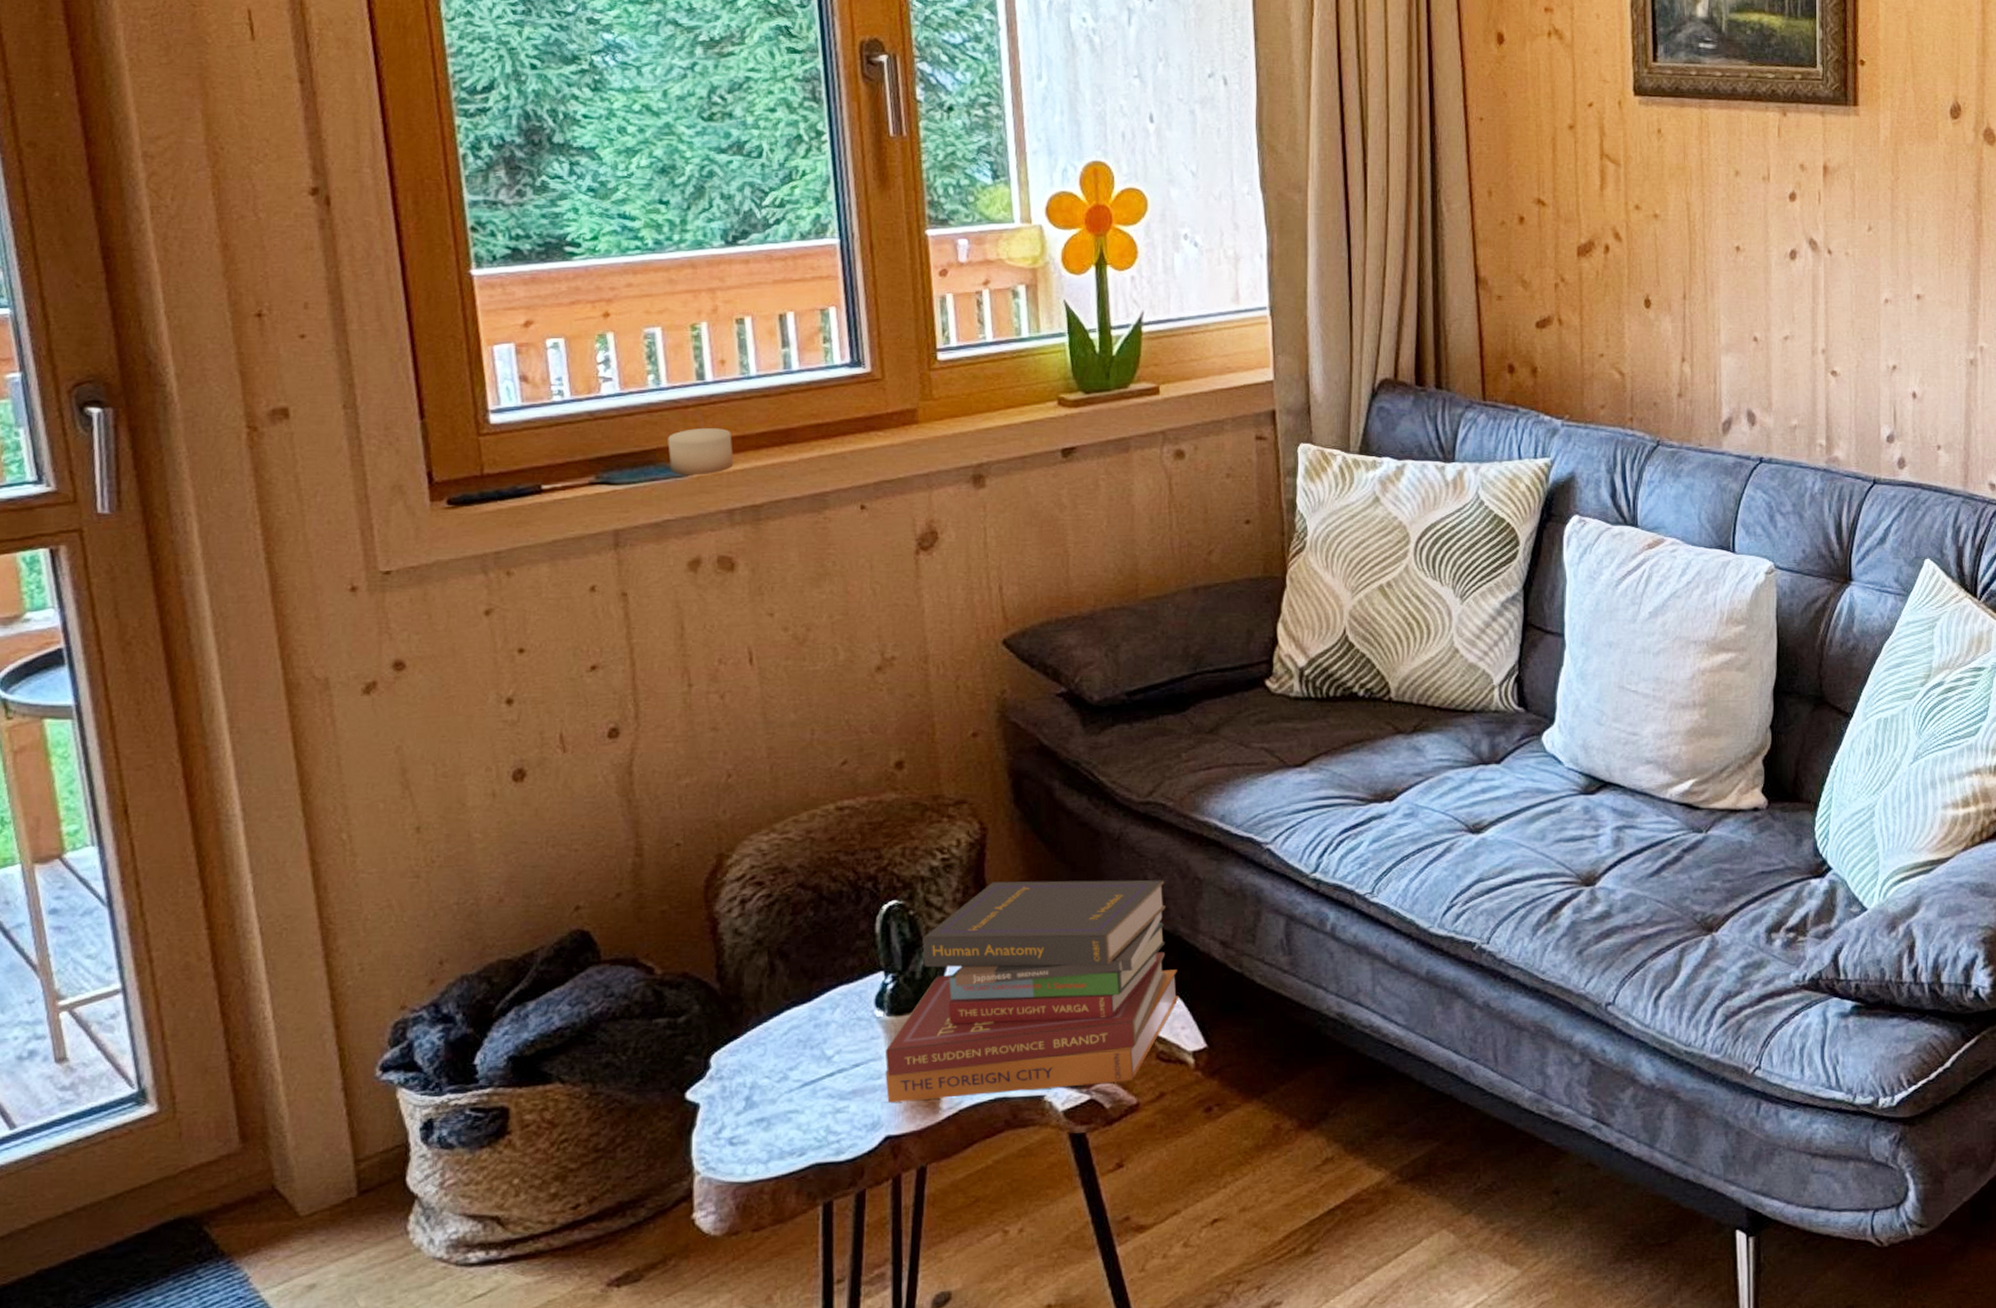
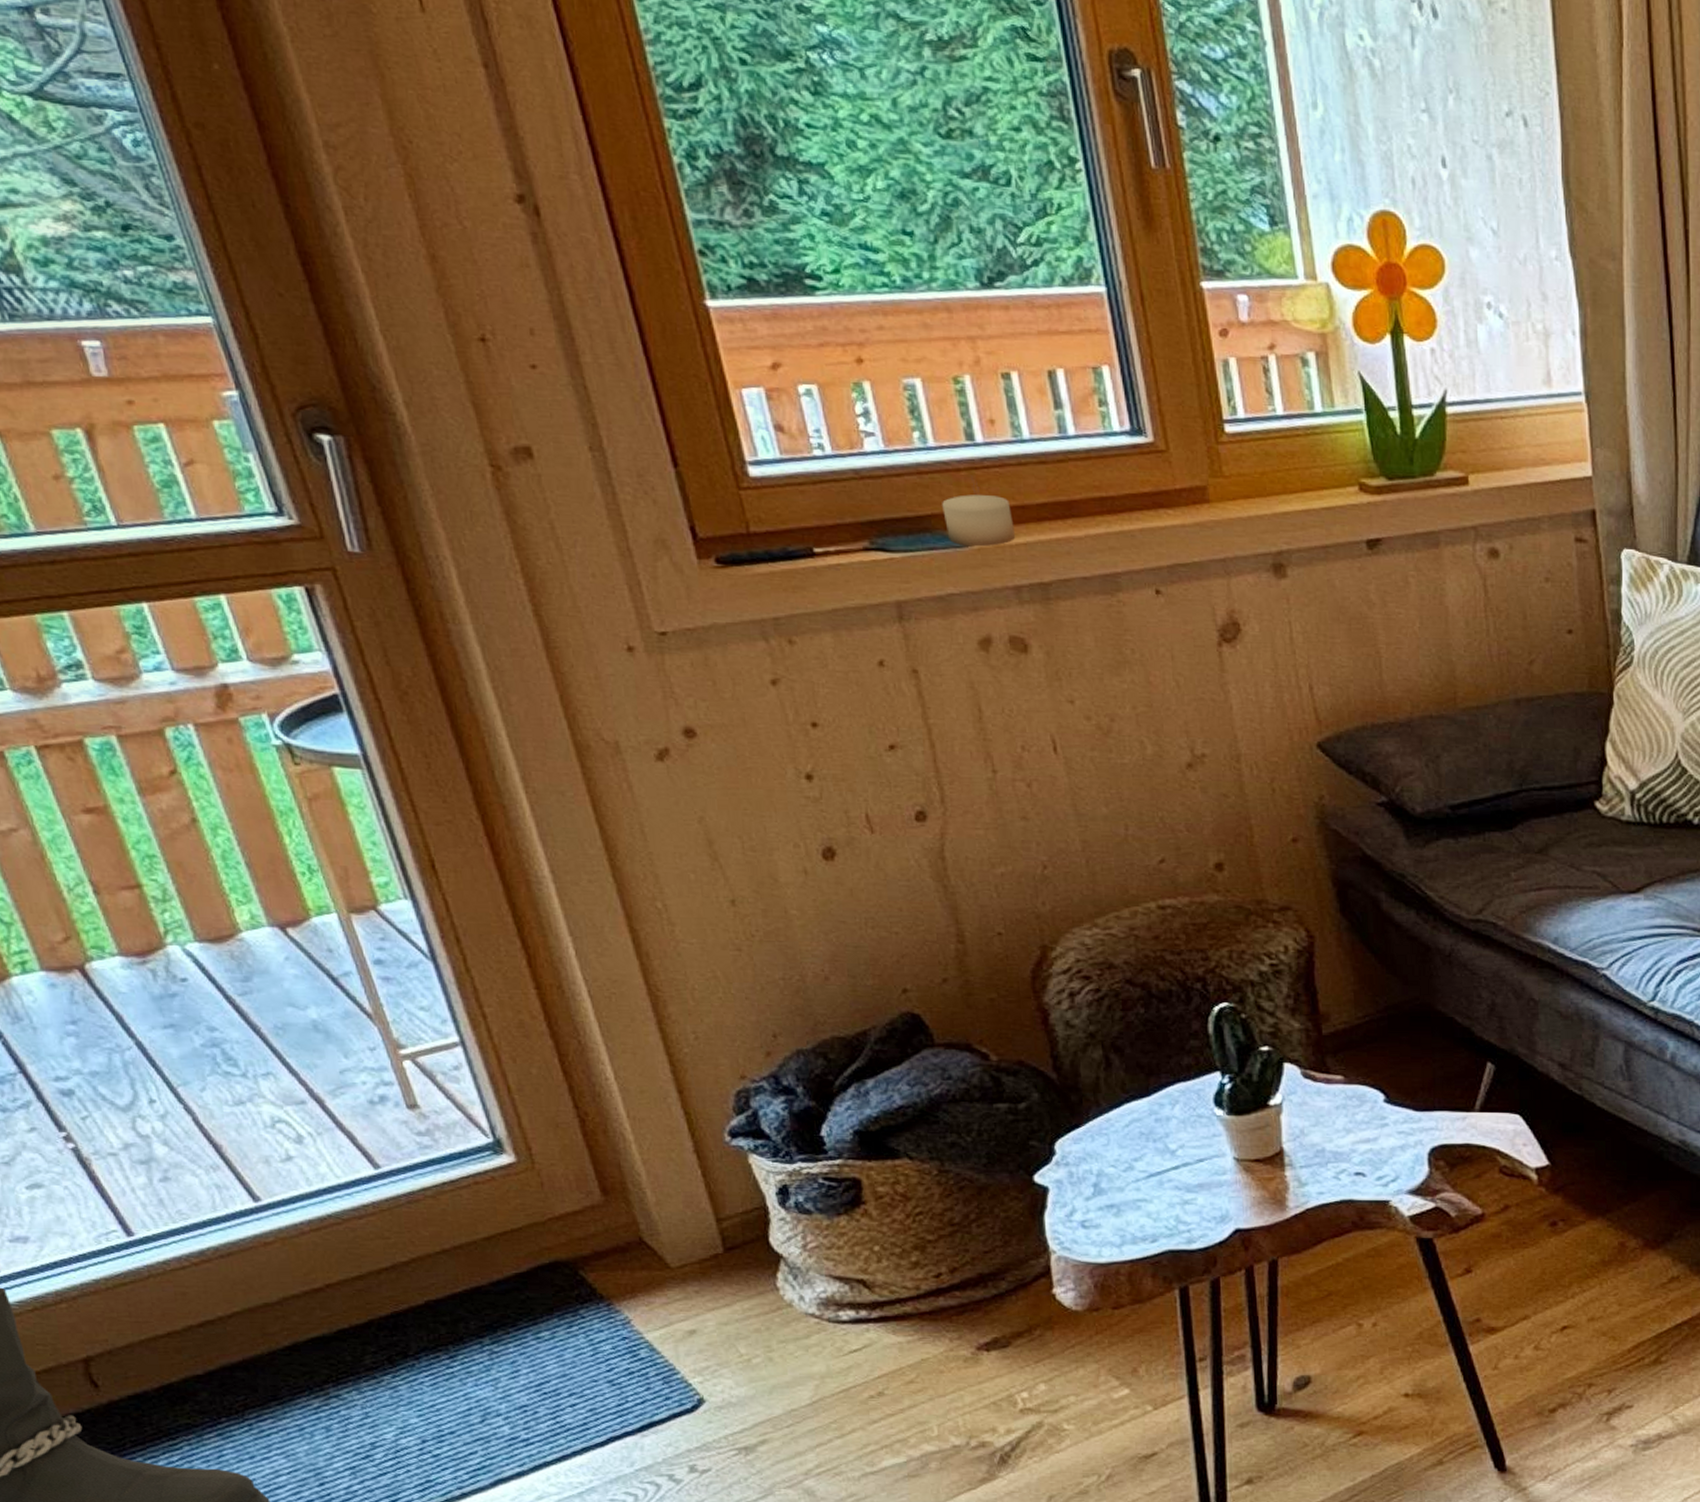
books: present [884,880,1180,1103] -> none [1227,990,1520,1198]

